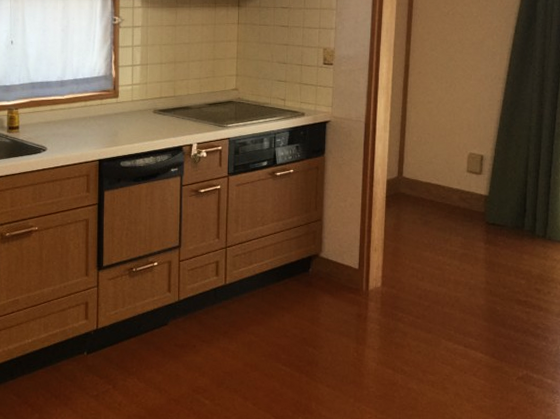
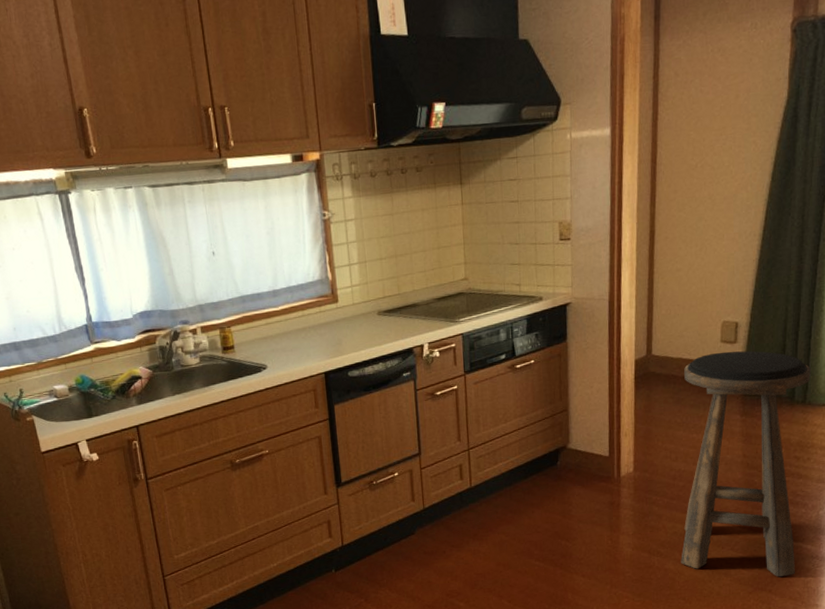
stool: none [424,181,551,409] -> present [681,351,811,577]

